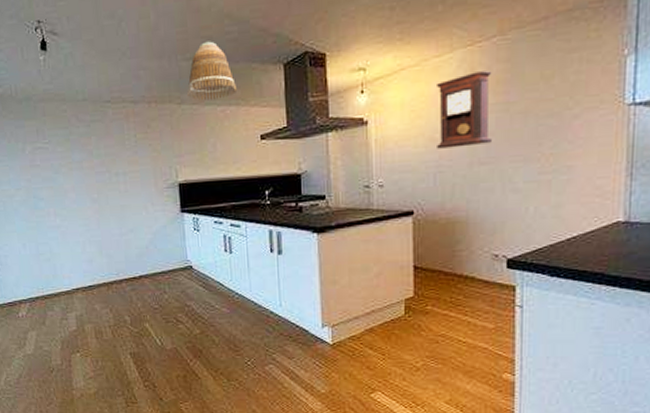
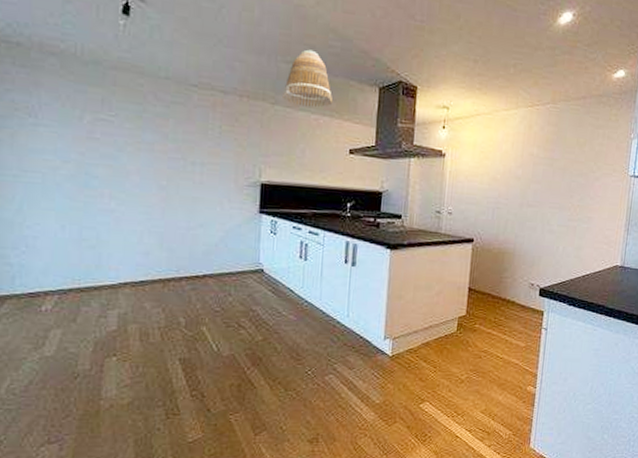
pendulum clock: present [437,71,492,149] -> none [497,129,544,190]

